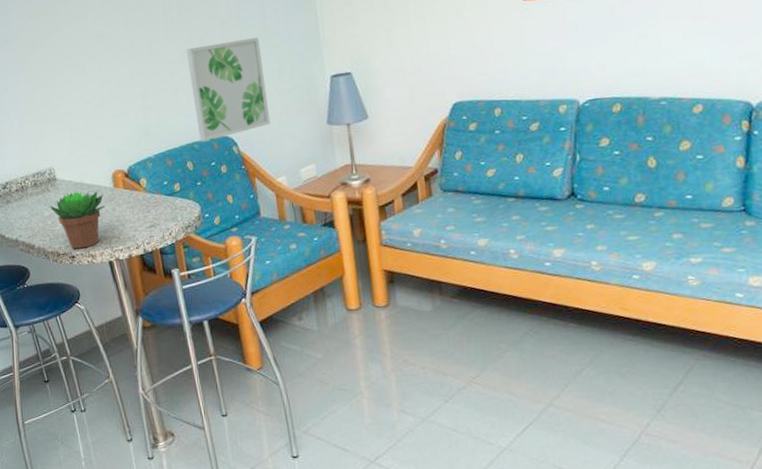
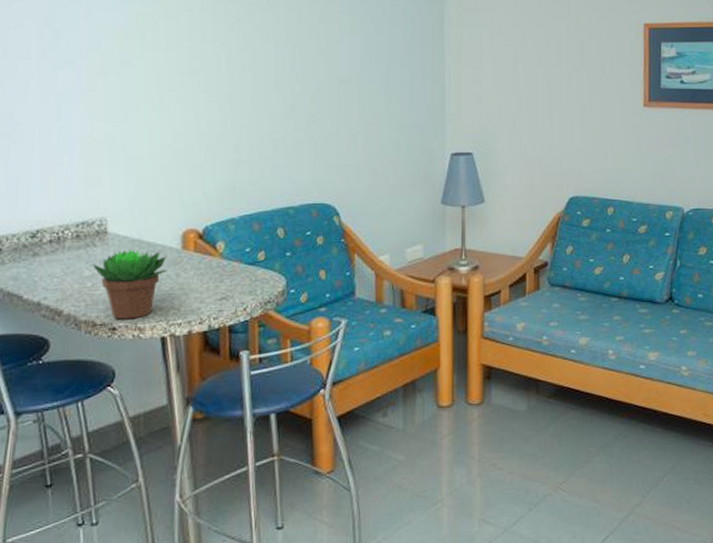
wall art: present [186,37,271,142] -> none [294,102,381,208]

